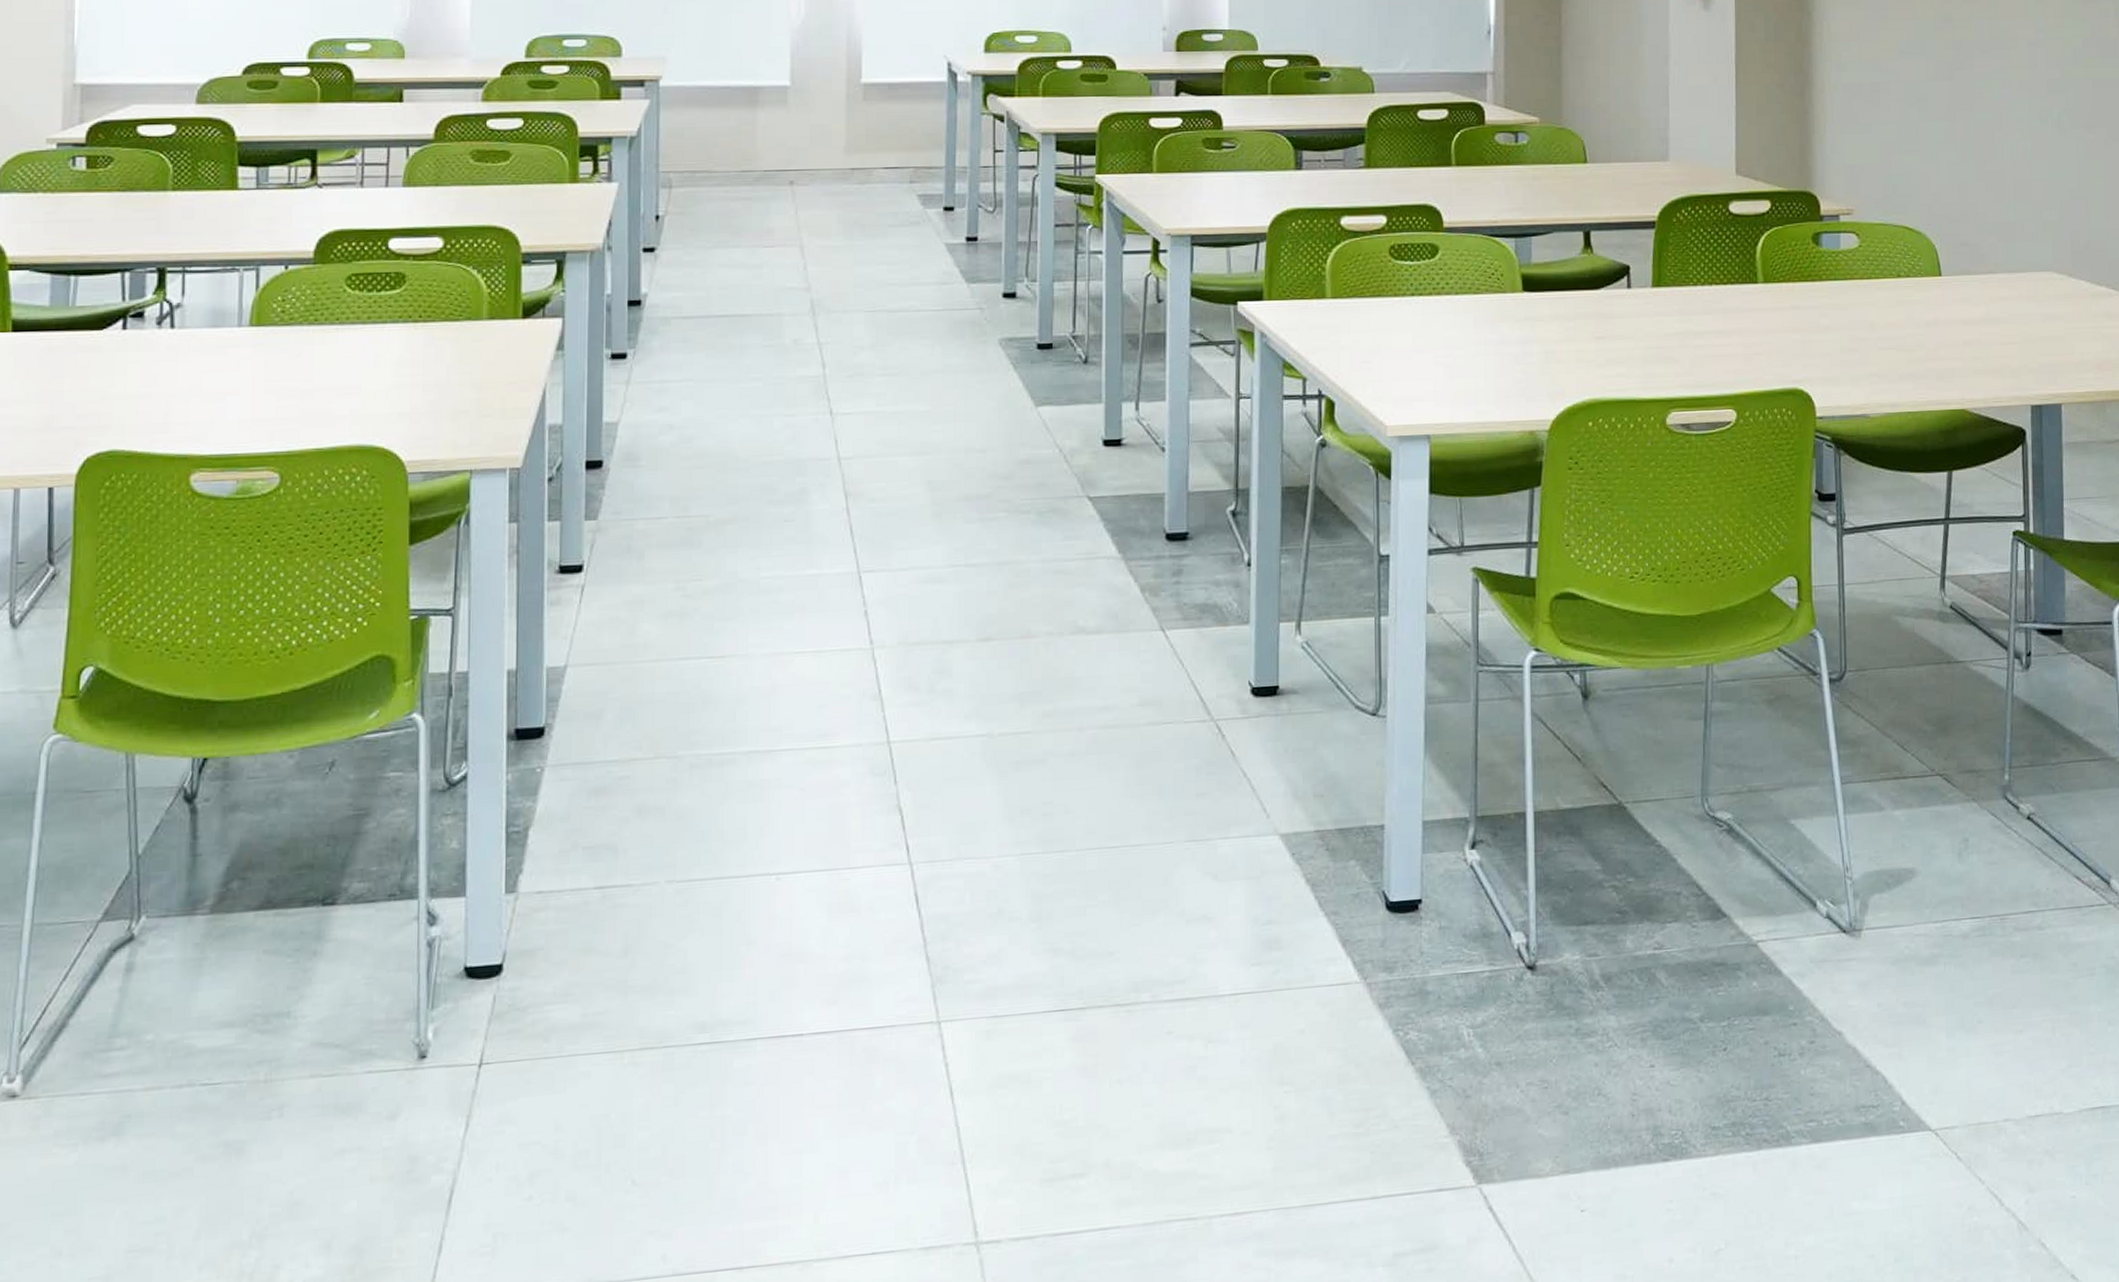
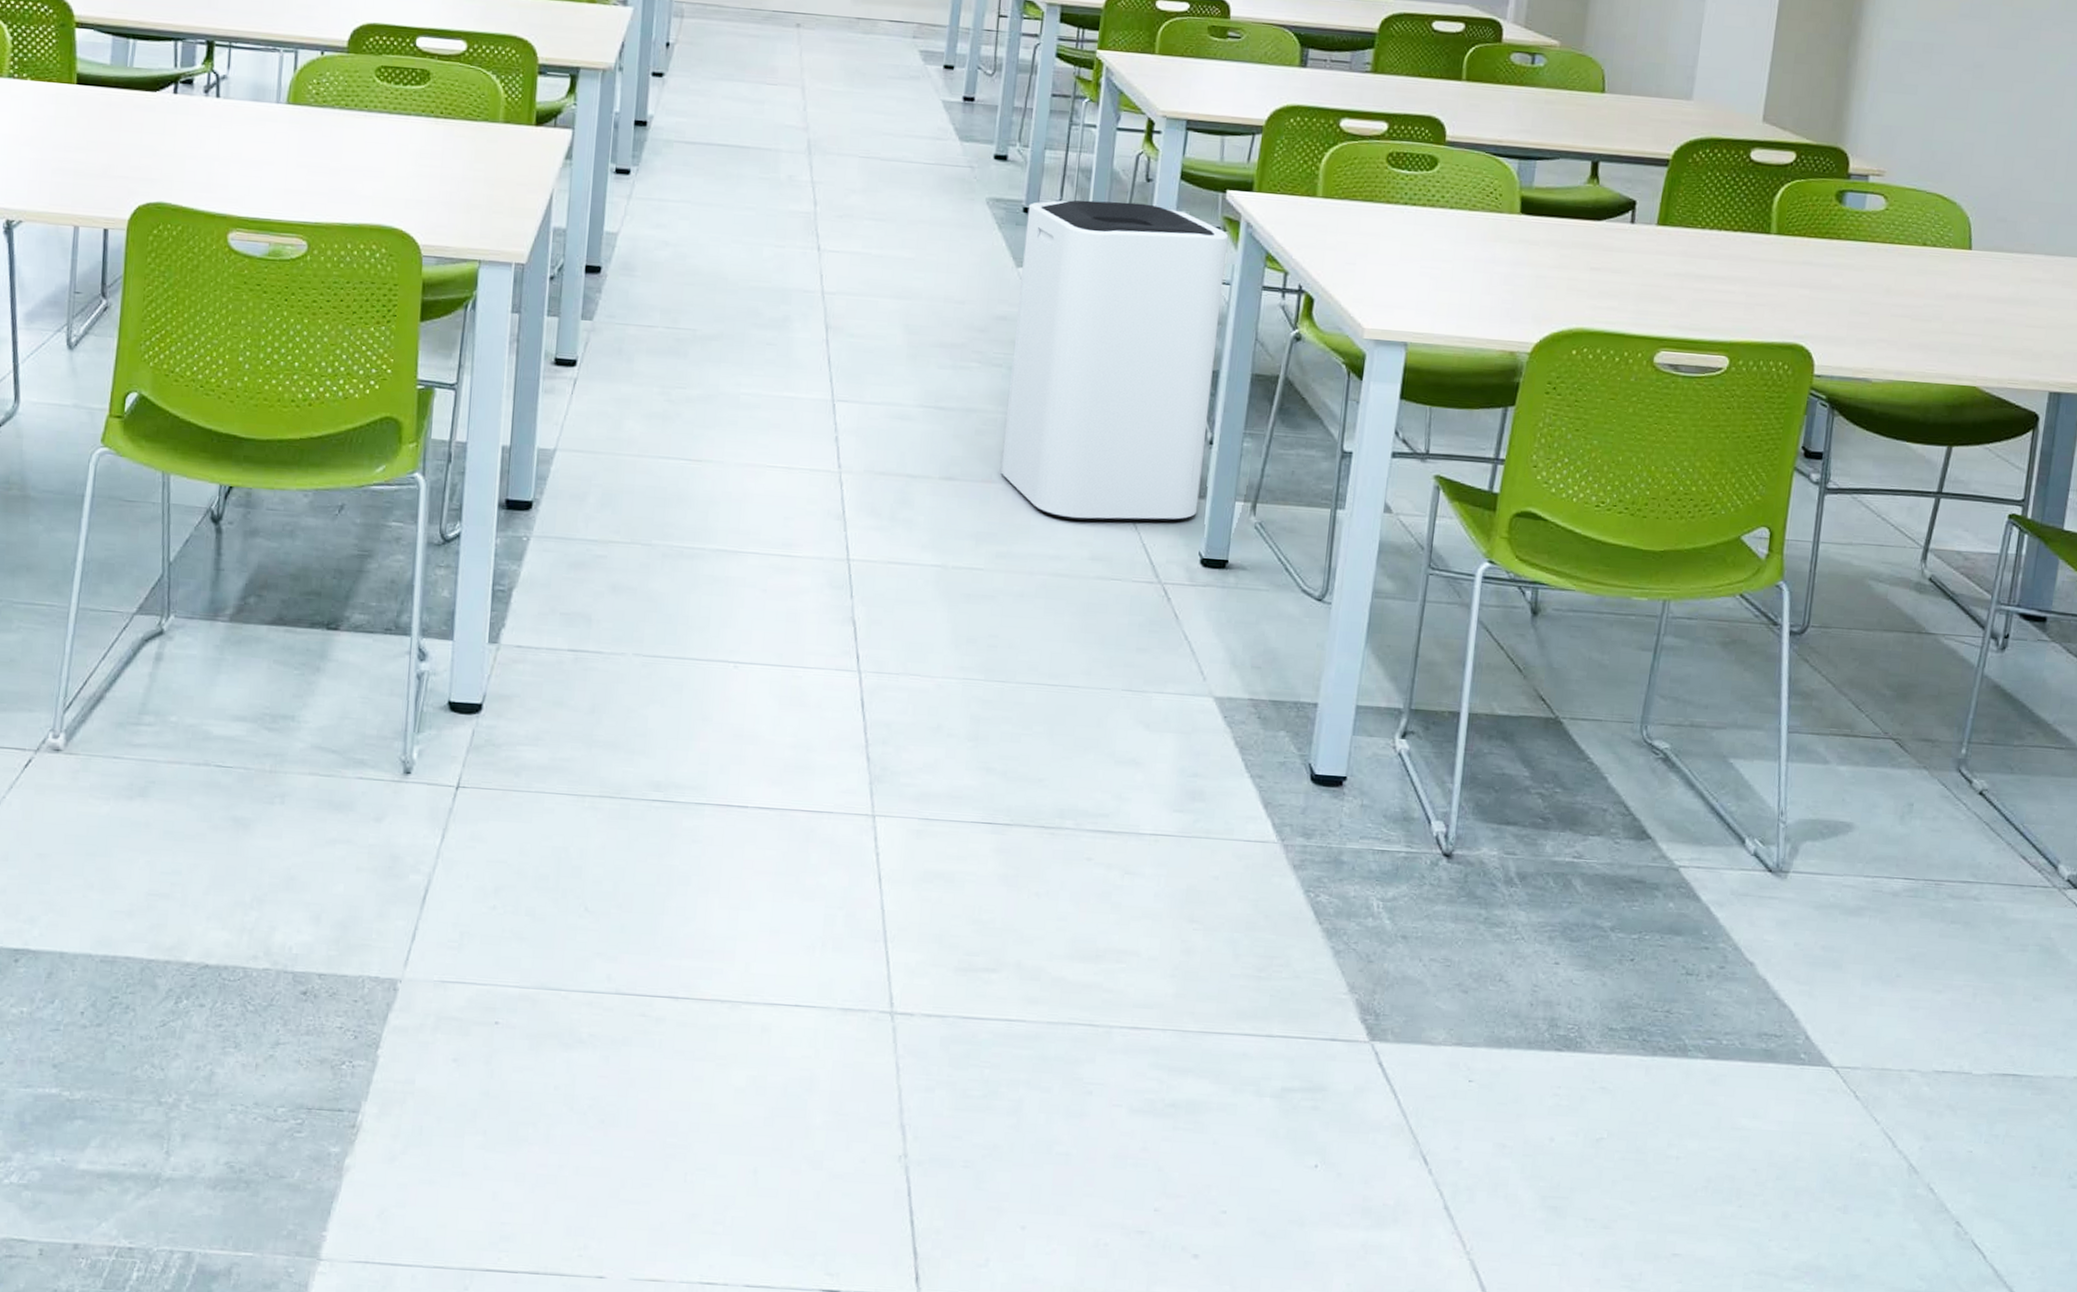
trash can: none [1039,325,1244,667] -> present [1001,200,1228,522]

